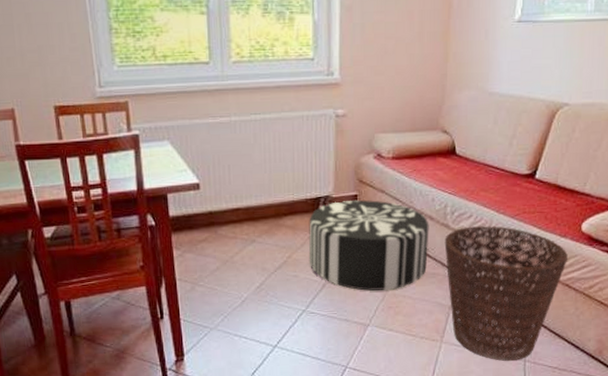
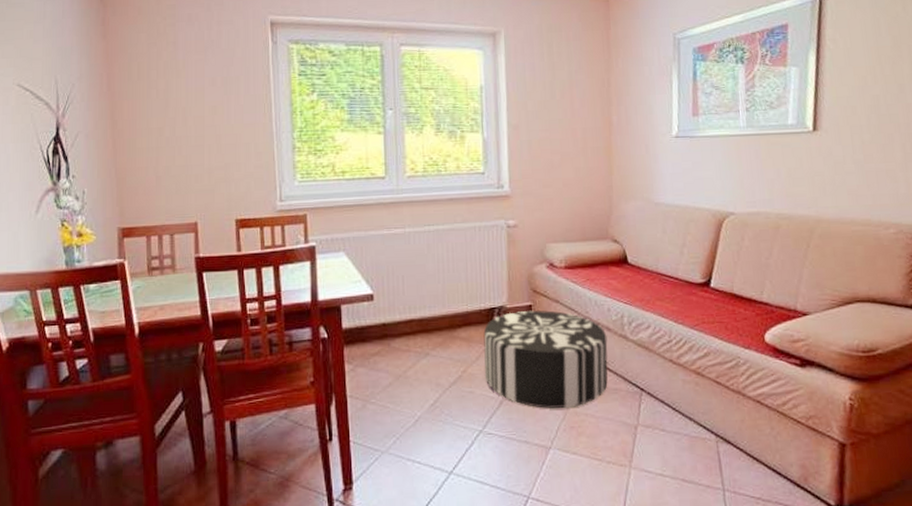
basket: present [444,226,568,361] -> none [624,337,755,490]

